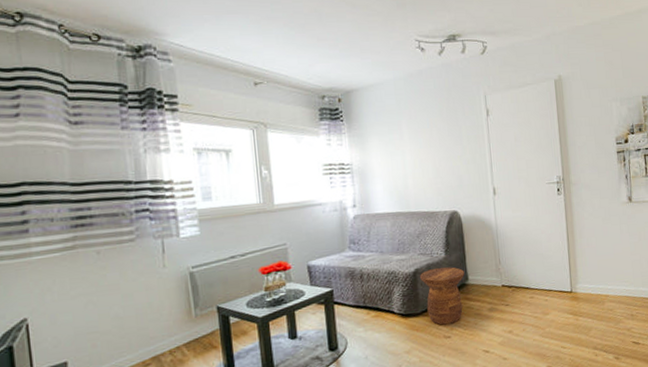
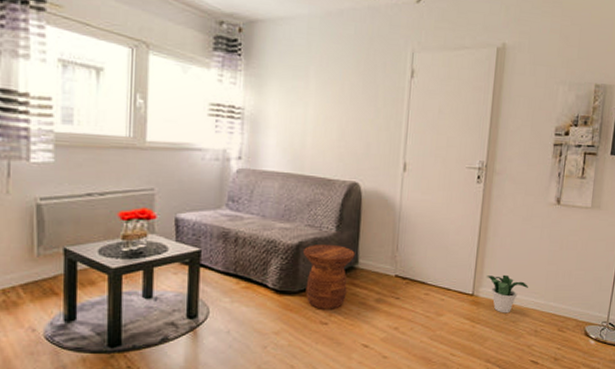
potted plant: none [581,269,618,304] -> present [487,274,528,313]

